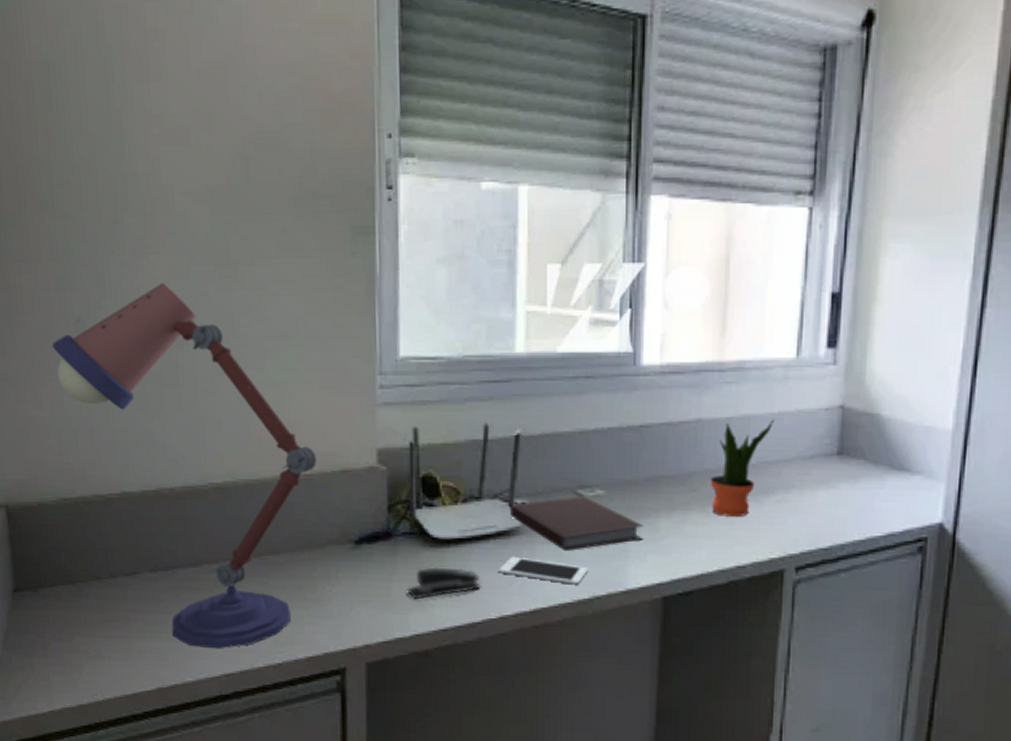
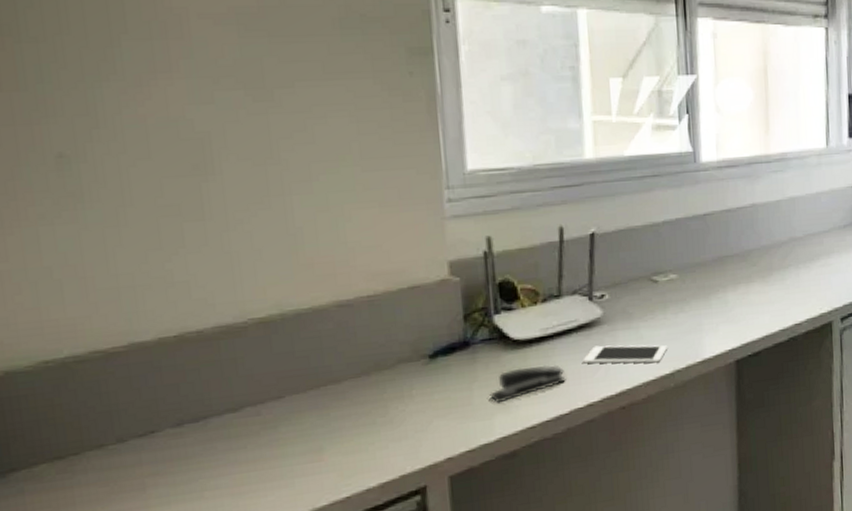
desk lamp: present [51,282,317,649] -> none [20,109,381,501]
notebook: present [510,496,644,551] -> none [590,281,715,333]
potted plant: present [709,419,774,517] -> none [766,198,814,284]

